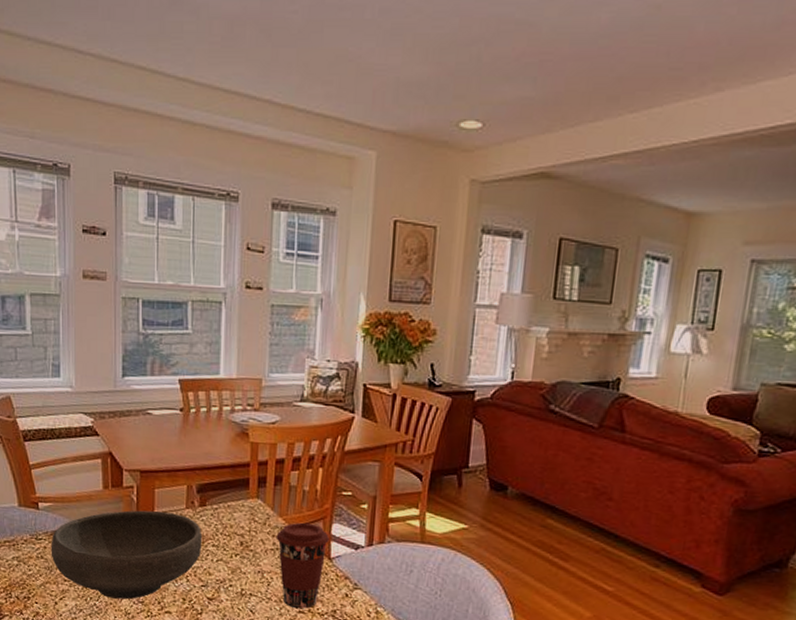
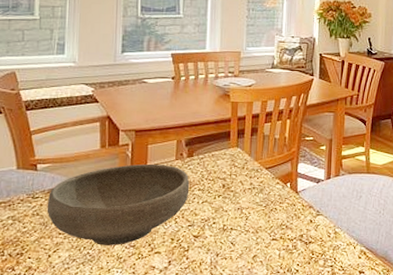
coffee cup: present [276,522,329,609] -> none [252,164,296,237]

